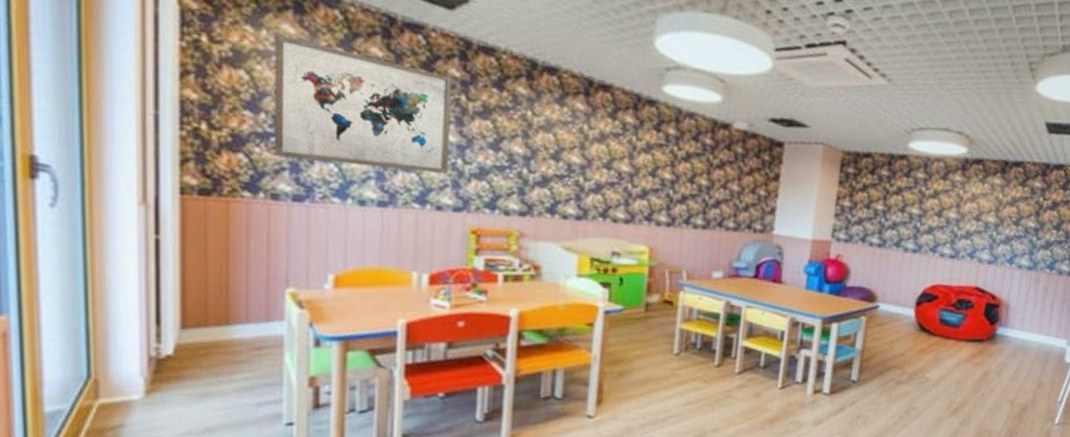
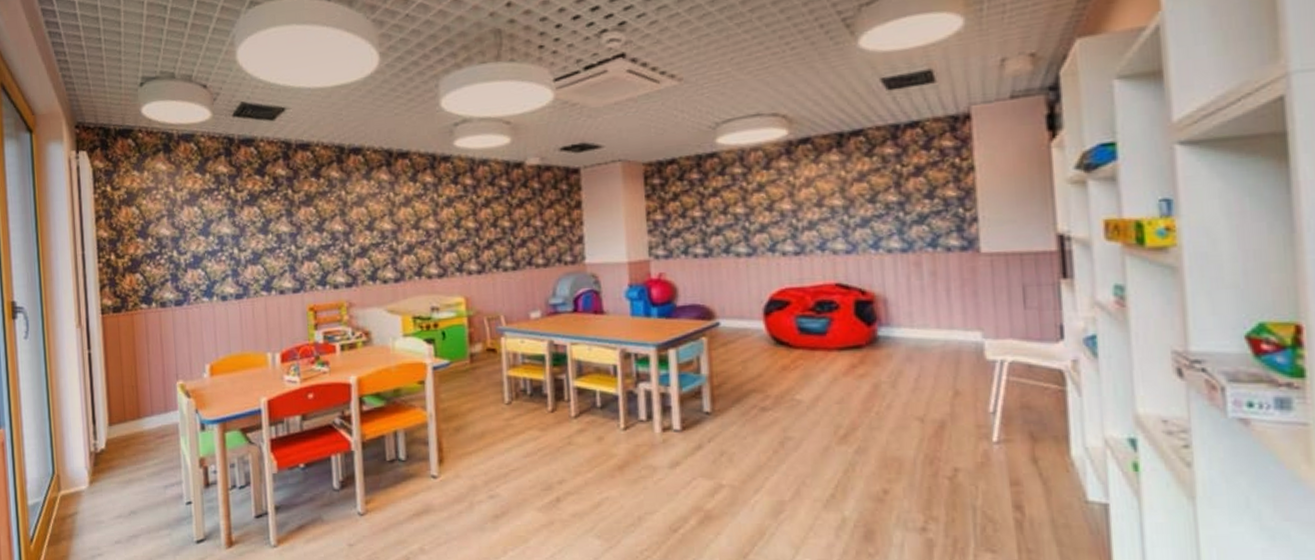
wall art: present [274,33,452,174] -> none [153,172,285,271]

